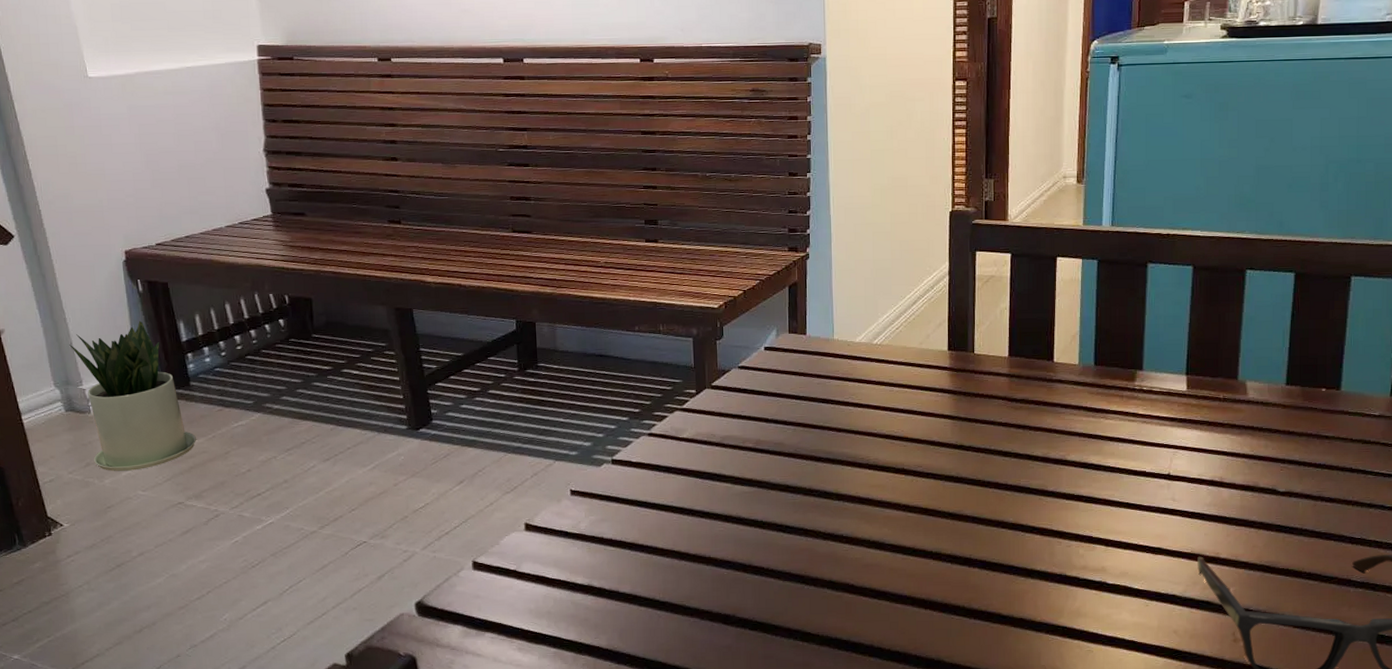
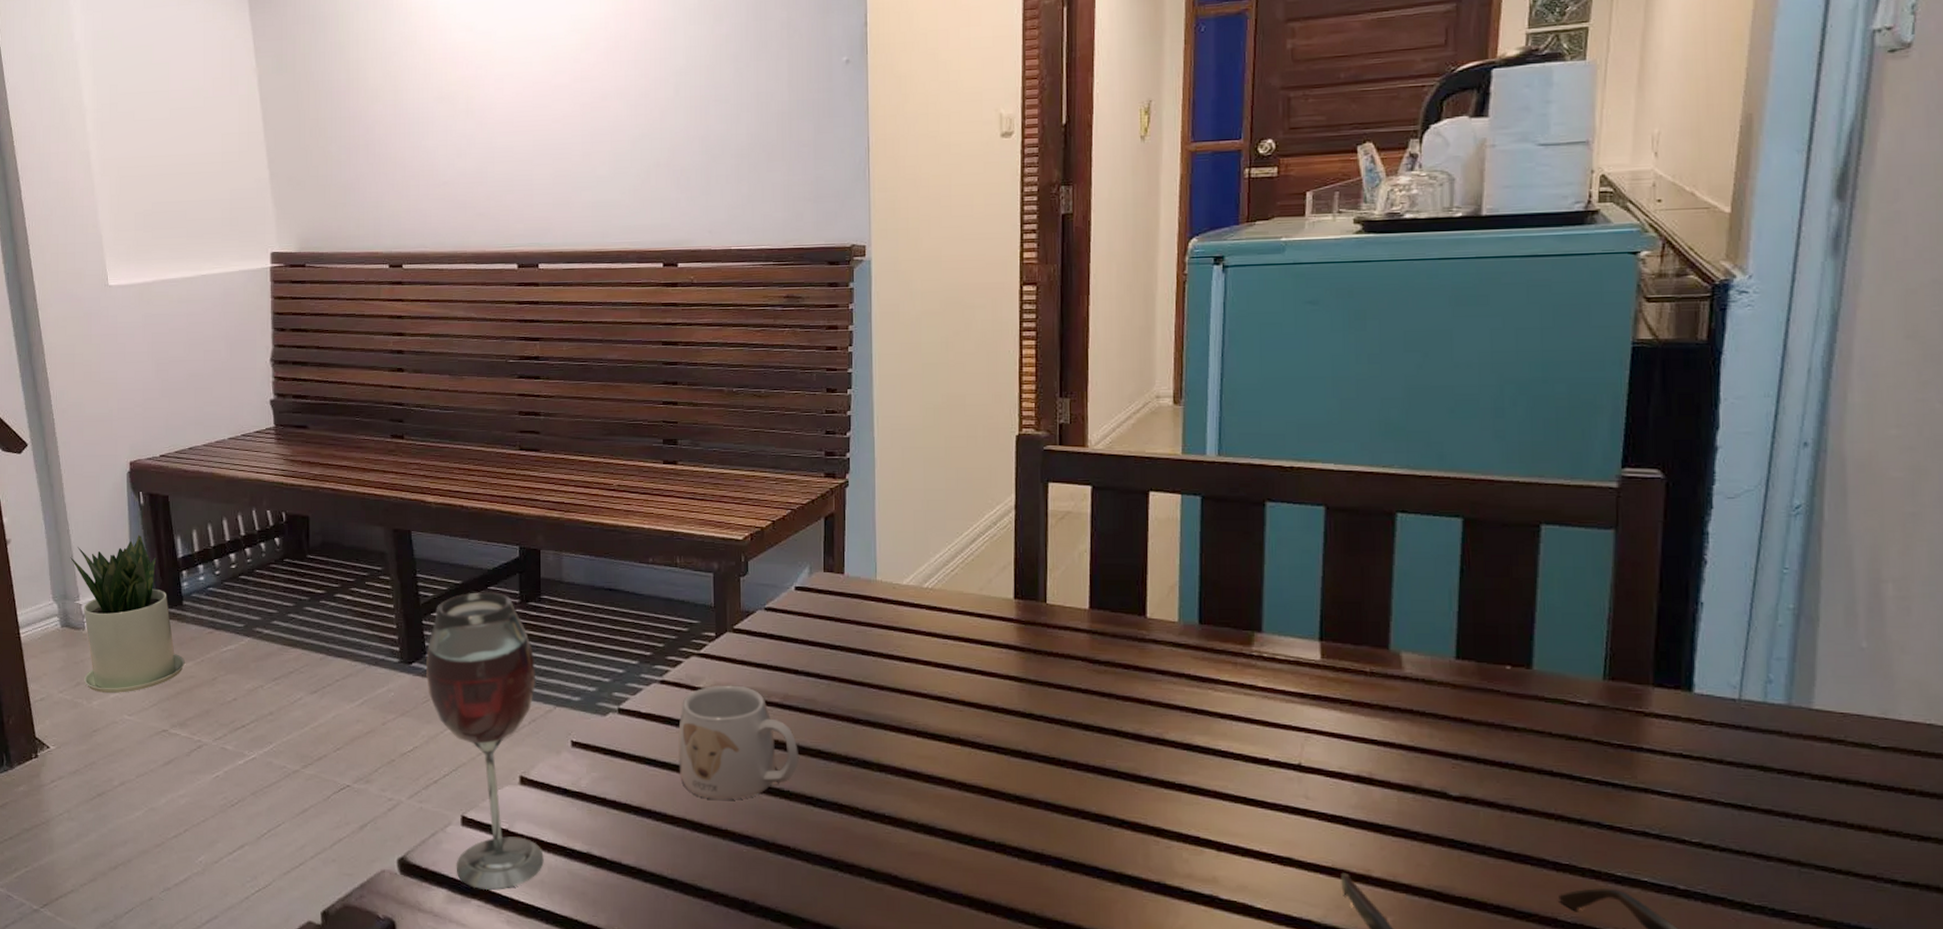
wineglass: none [432,361,550,624] -> present [425,591,544,891]
mug: none [665,434,770,532] -> present [678,685,799,800]

